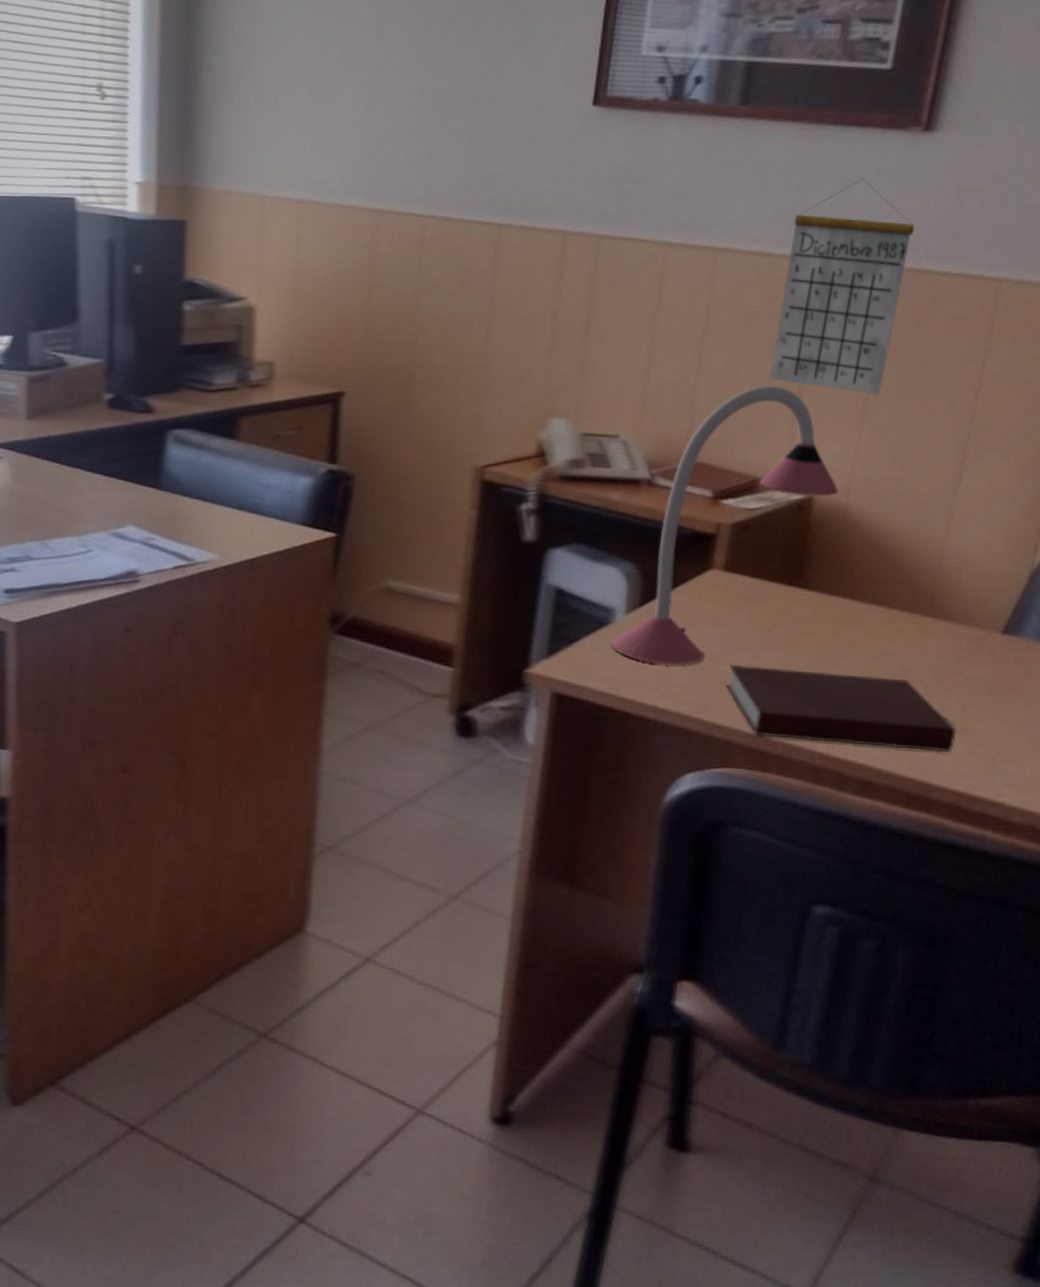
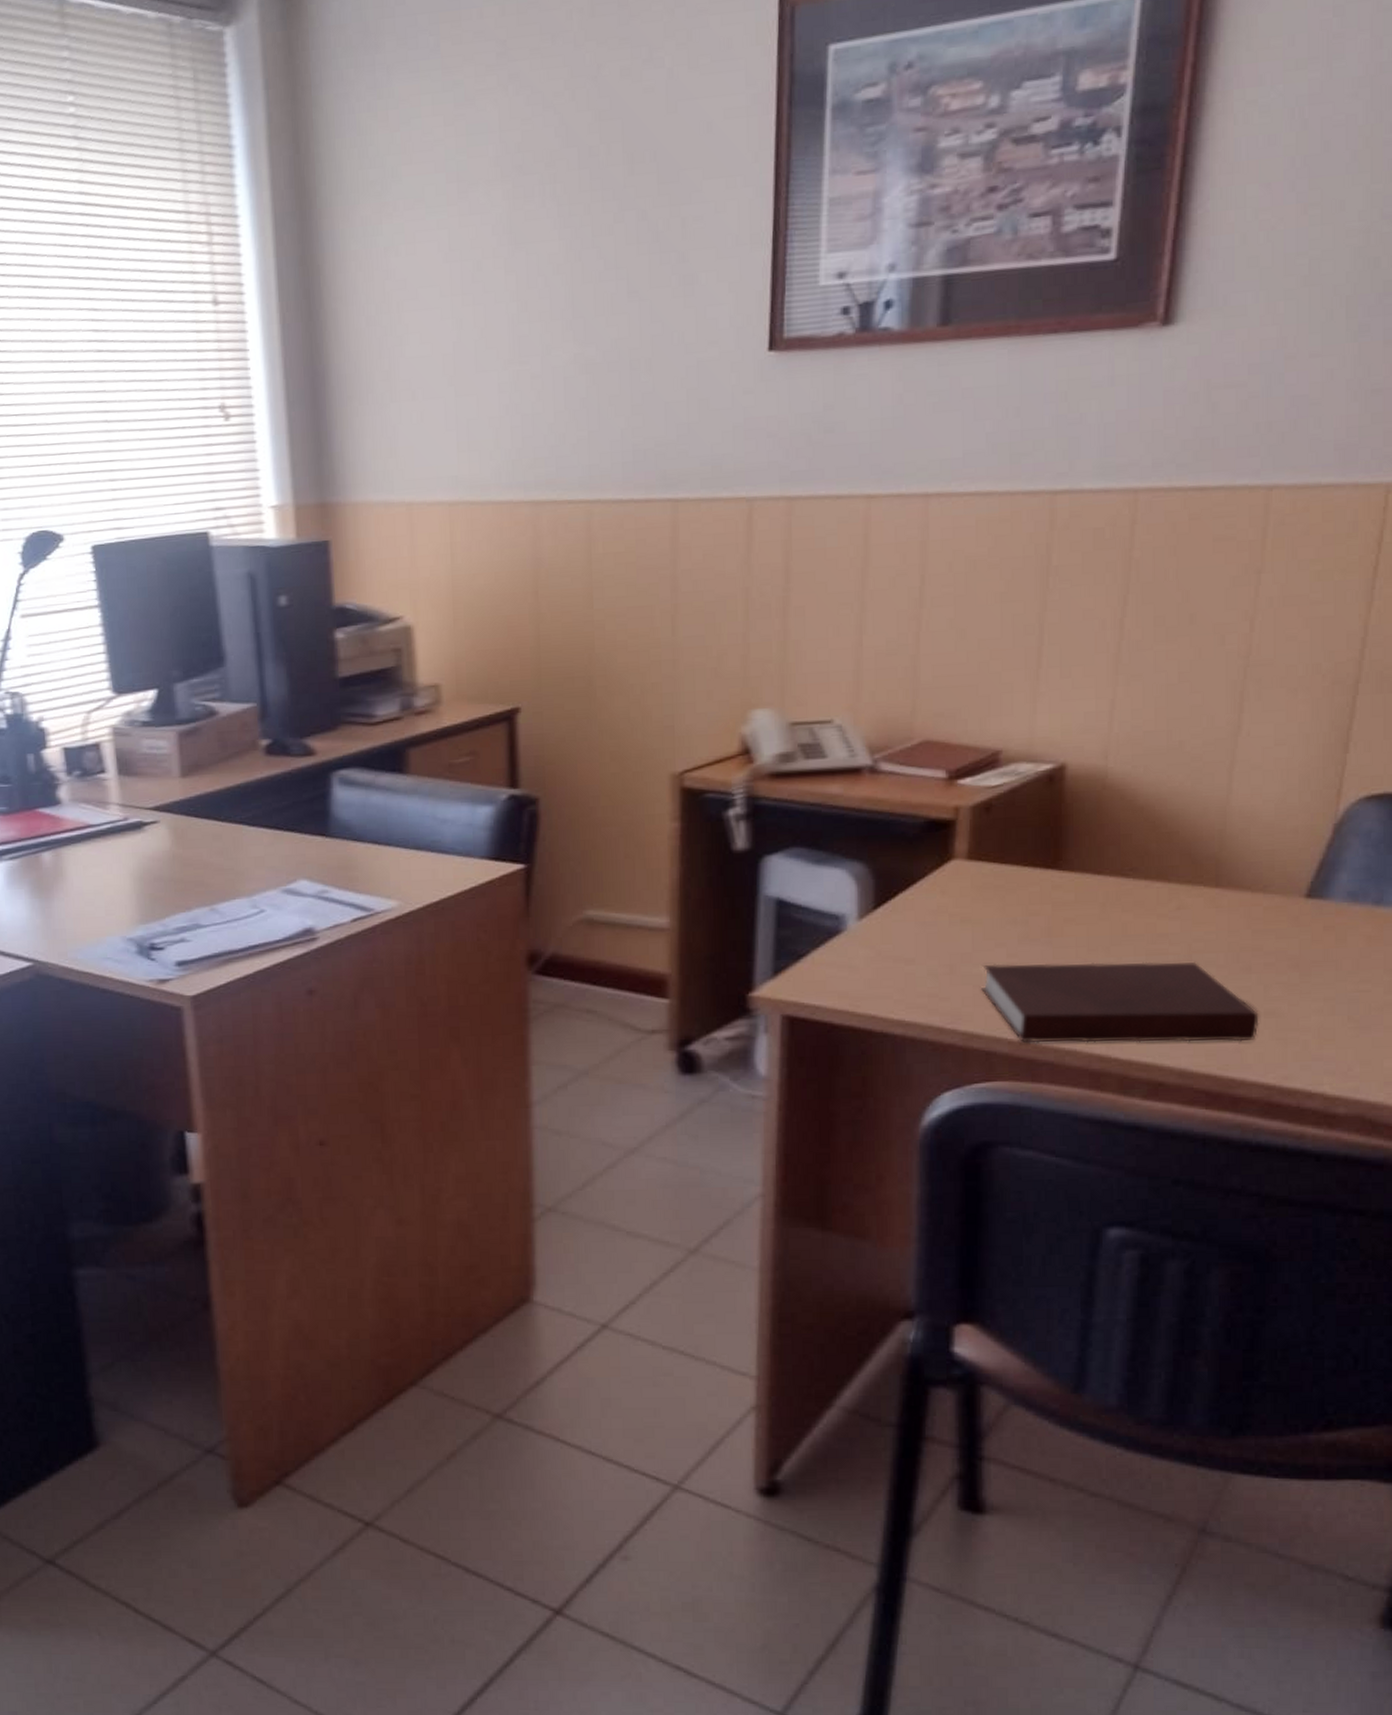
desk lamp: present [610,385,839,666] -> none [843,642,1095,973]
calendar: present [770,179,914,395] -> none [1002,391,1159,640]

